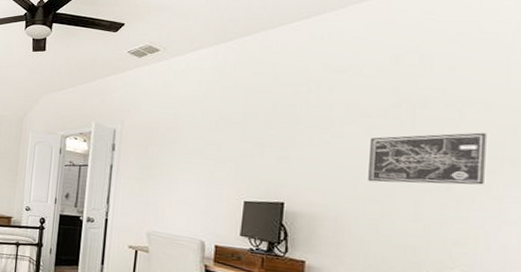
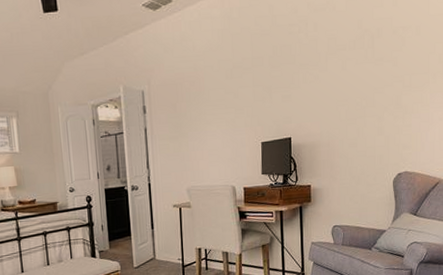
wall art: present [368,132,487,185] -> none [347,53,418,107]

